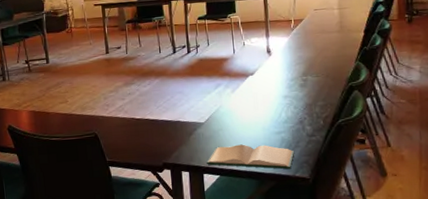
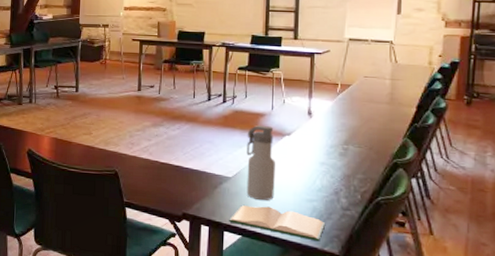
water bottle: none [213,69,245,140] -> present [246,125,275,201]

